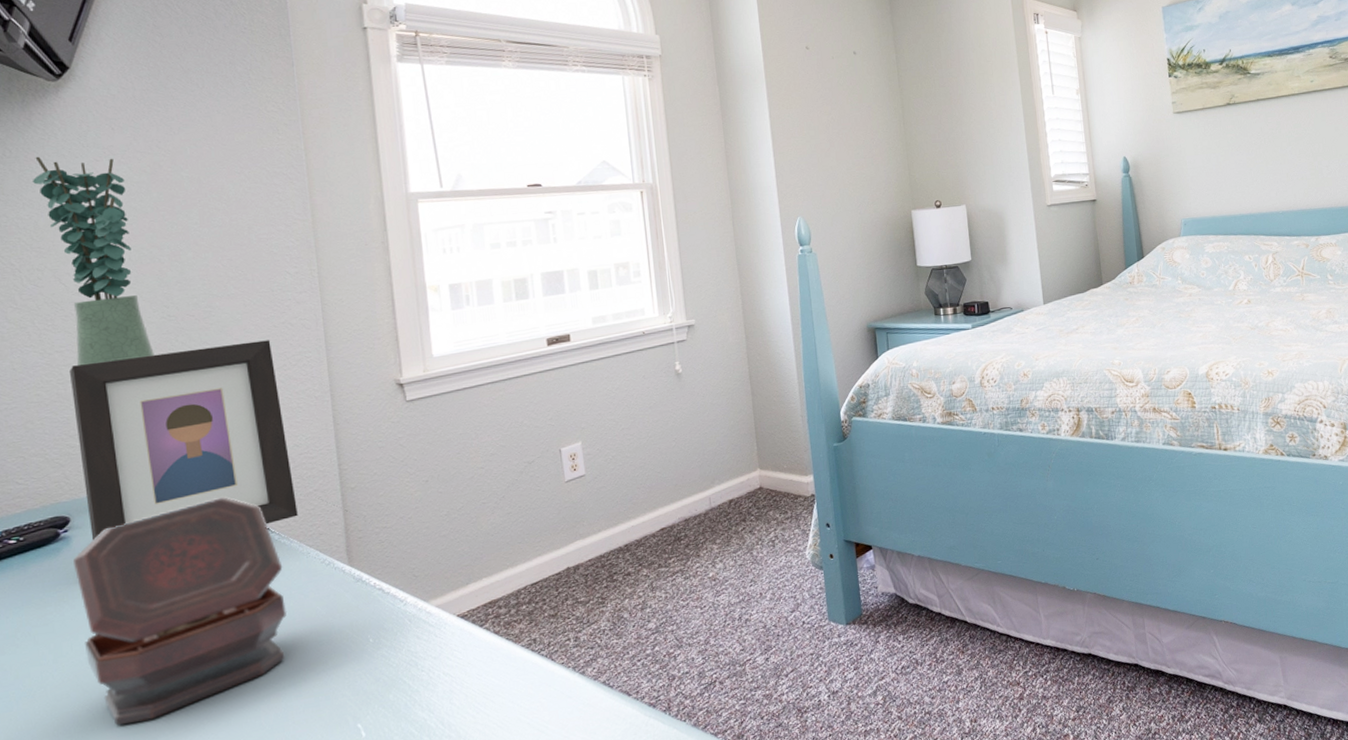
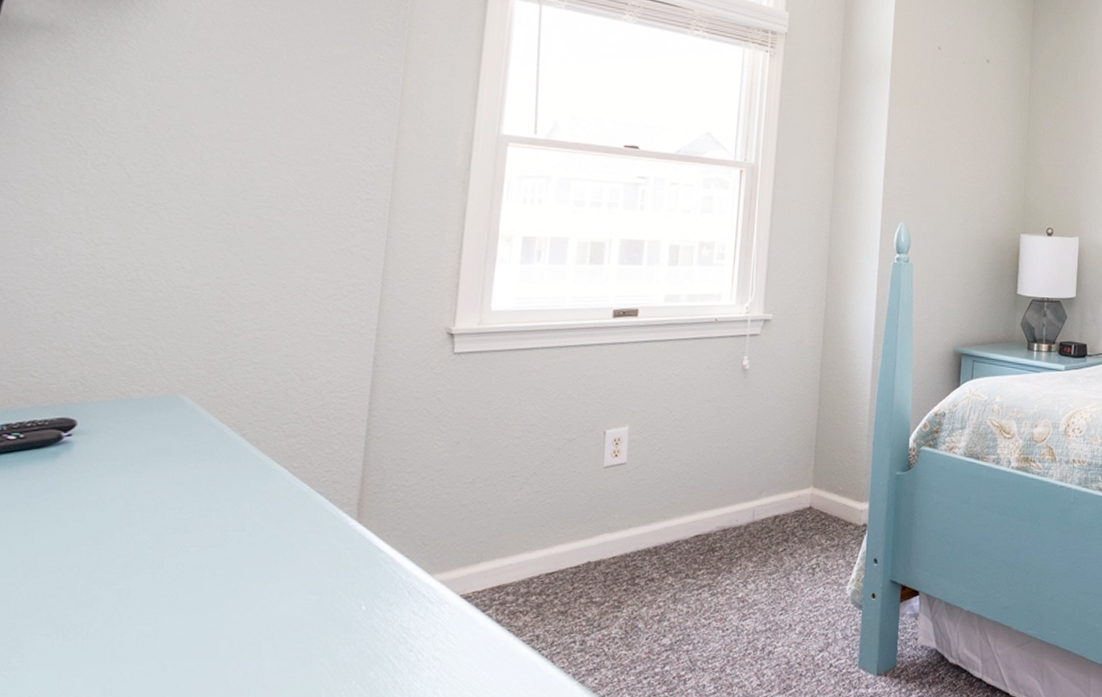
vase: present [32,156,155,366] -> none [120,39,213,264]
picture frame: present [70,340,298,541] -> none [94,260,326,462]
jewelry box: present [72,497,287,725] -> none [59,425,287,657]

